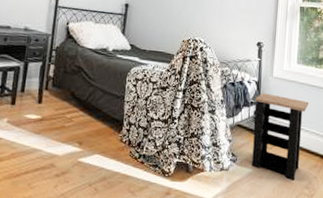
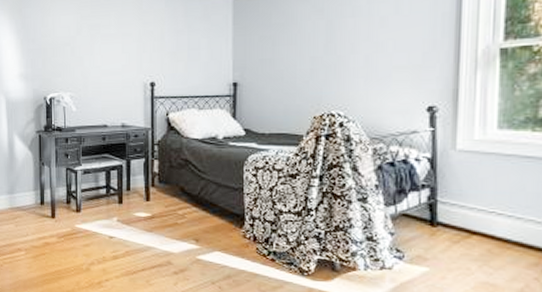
side table: present [252,93,309,180] -> none [428,172,522,282]

